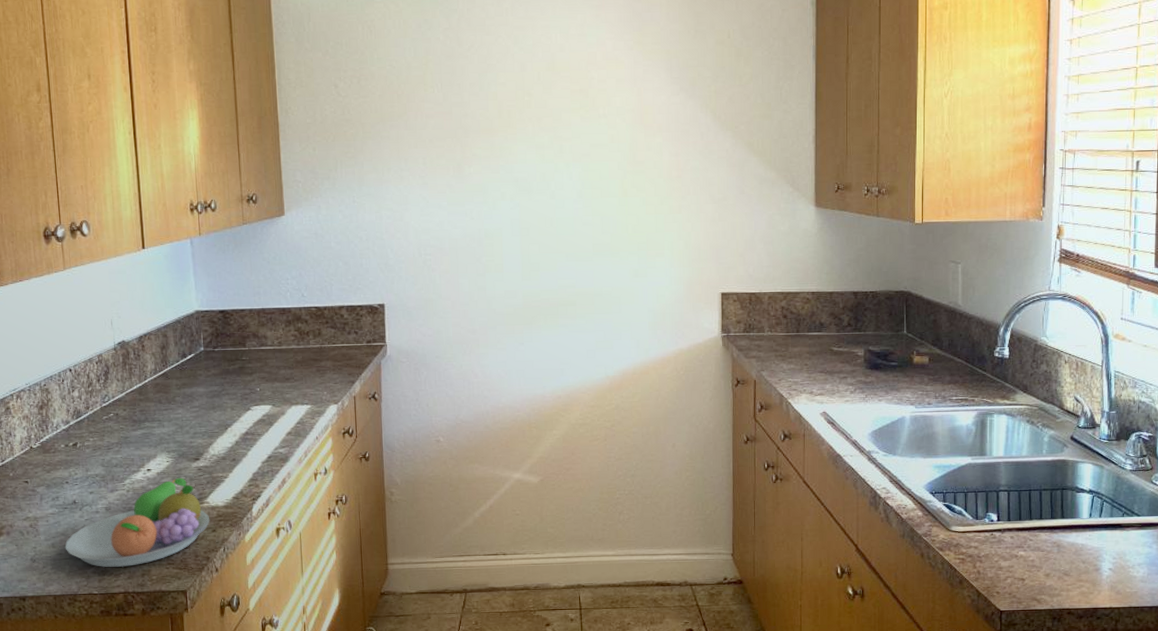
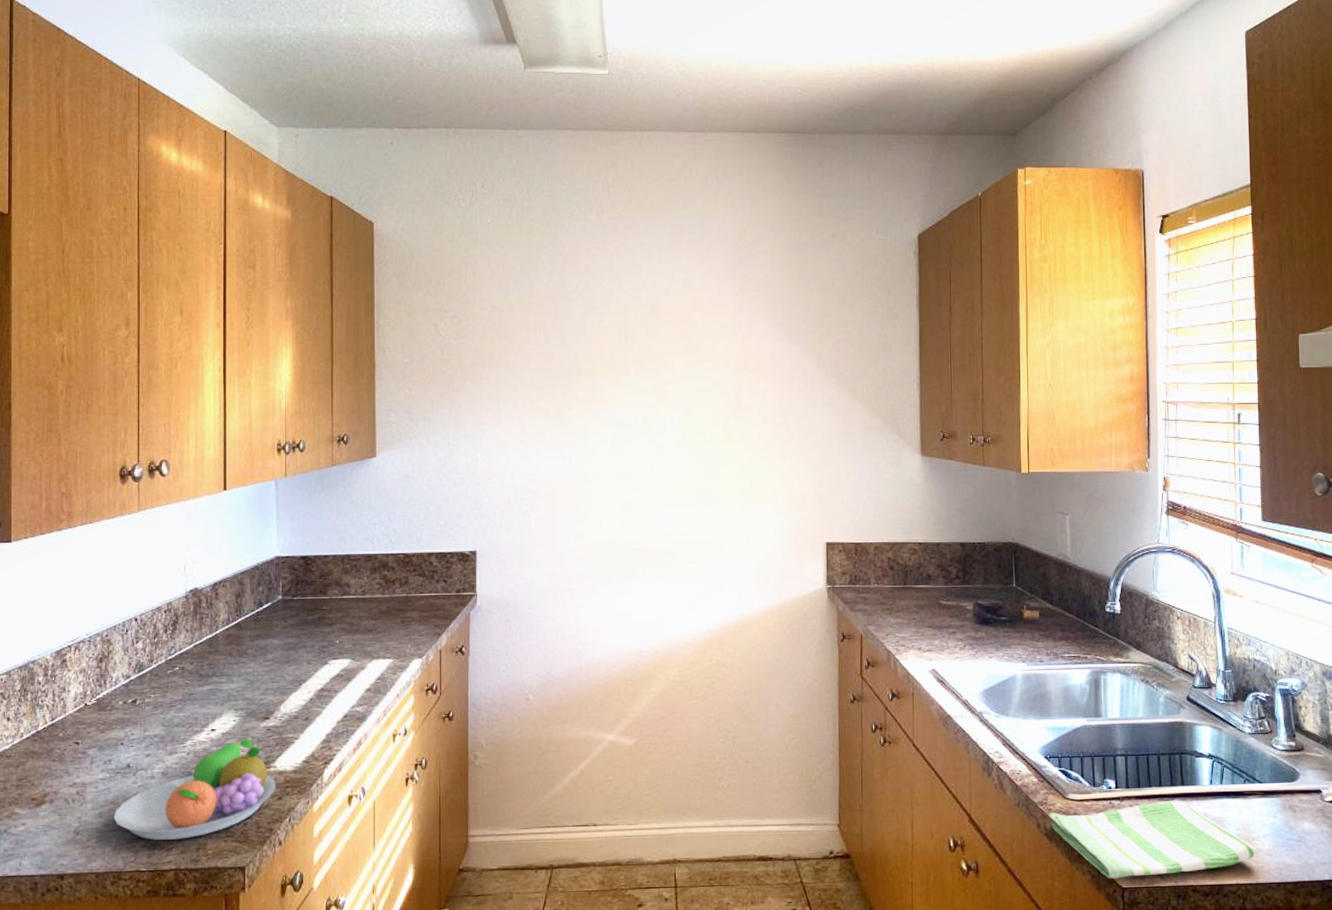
dish towel: none [932,532,1132,603] -> present [1048,800,1258,879]

